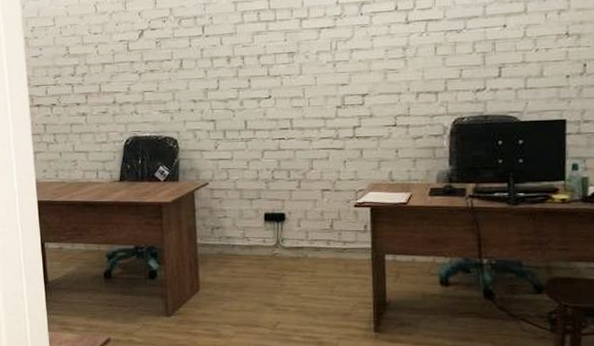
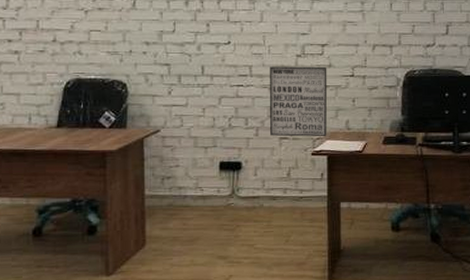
wall art: none [310,117,370,189] -> present [270,66,328,137]

